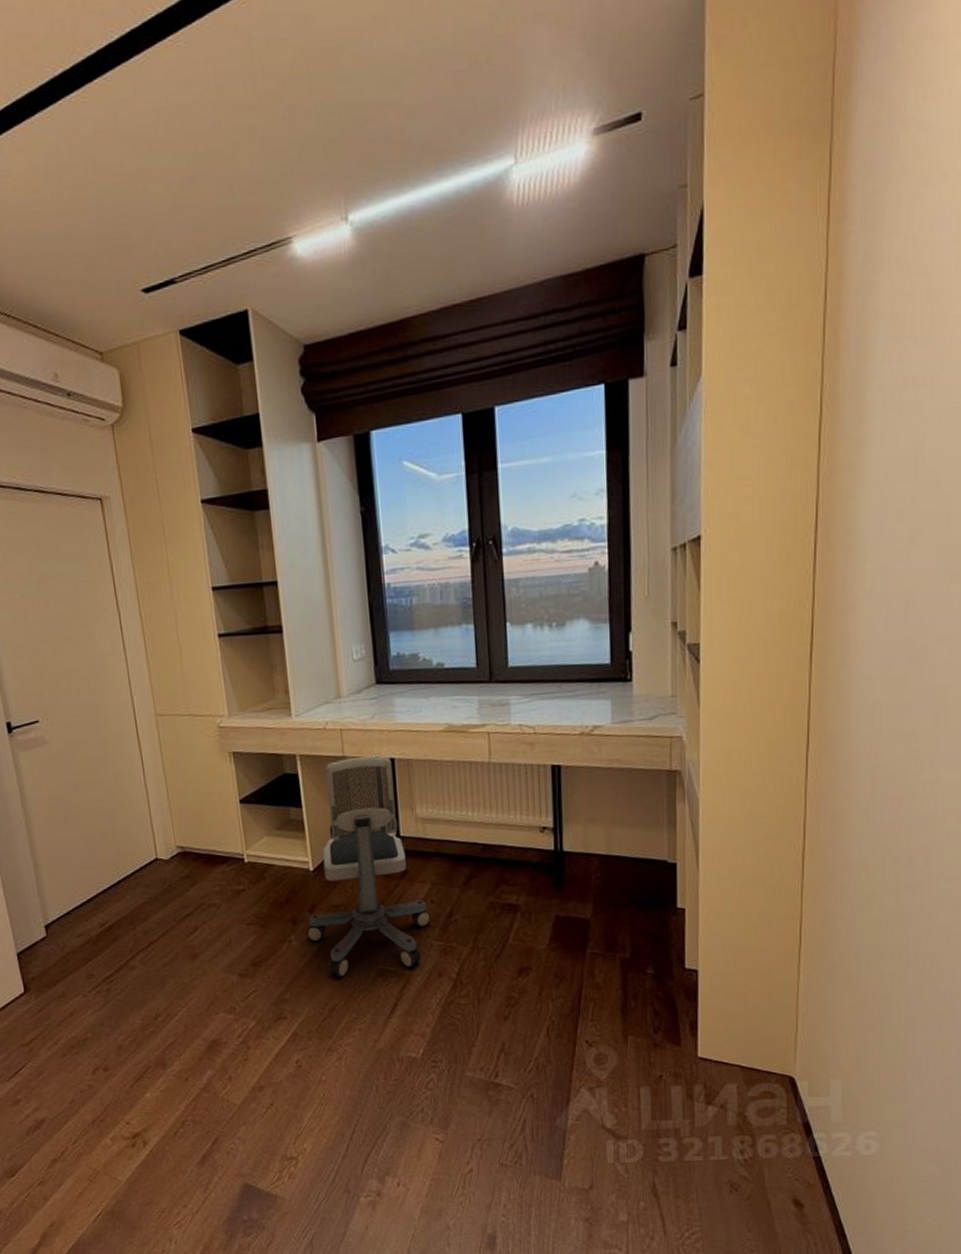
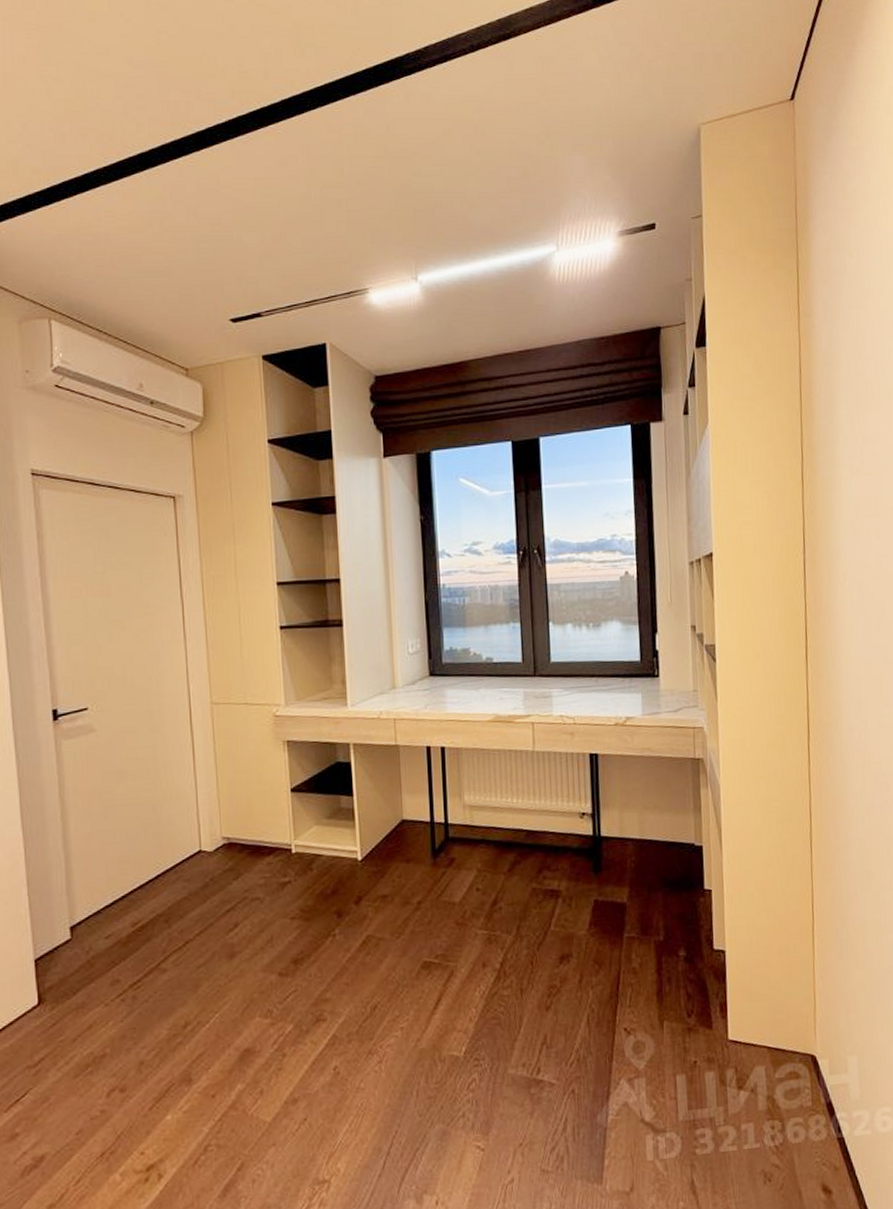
office chair: present [306,756,432,978] -> none [351,745,477,973]

